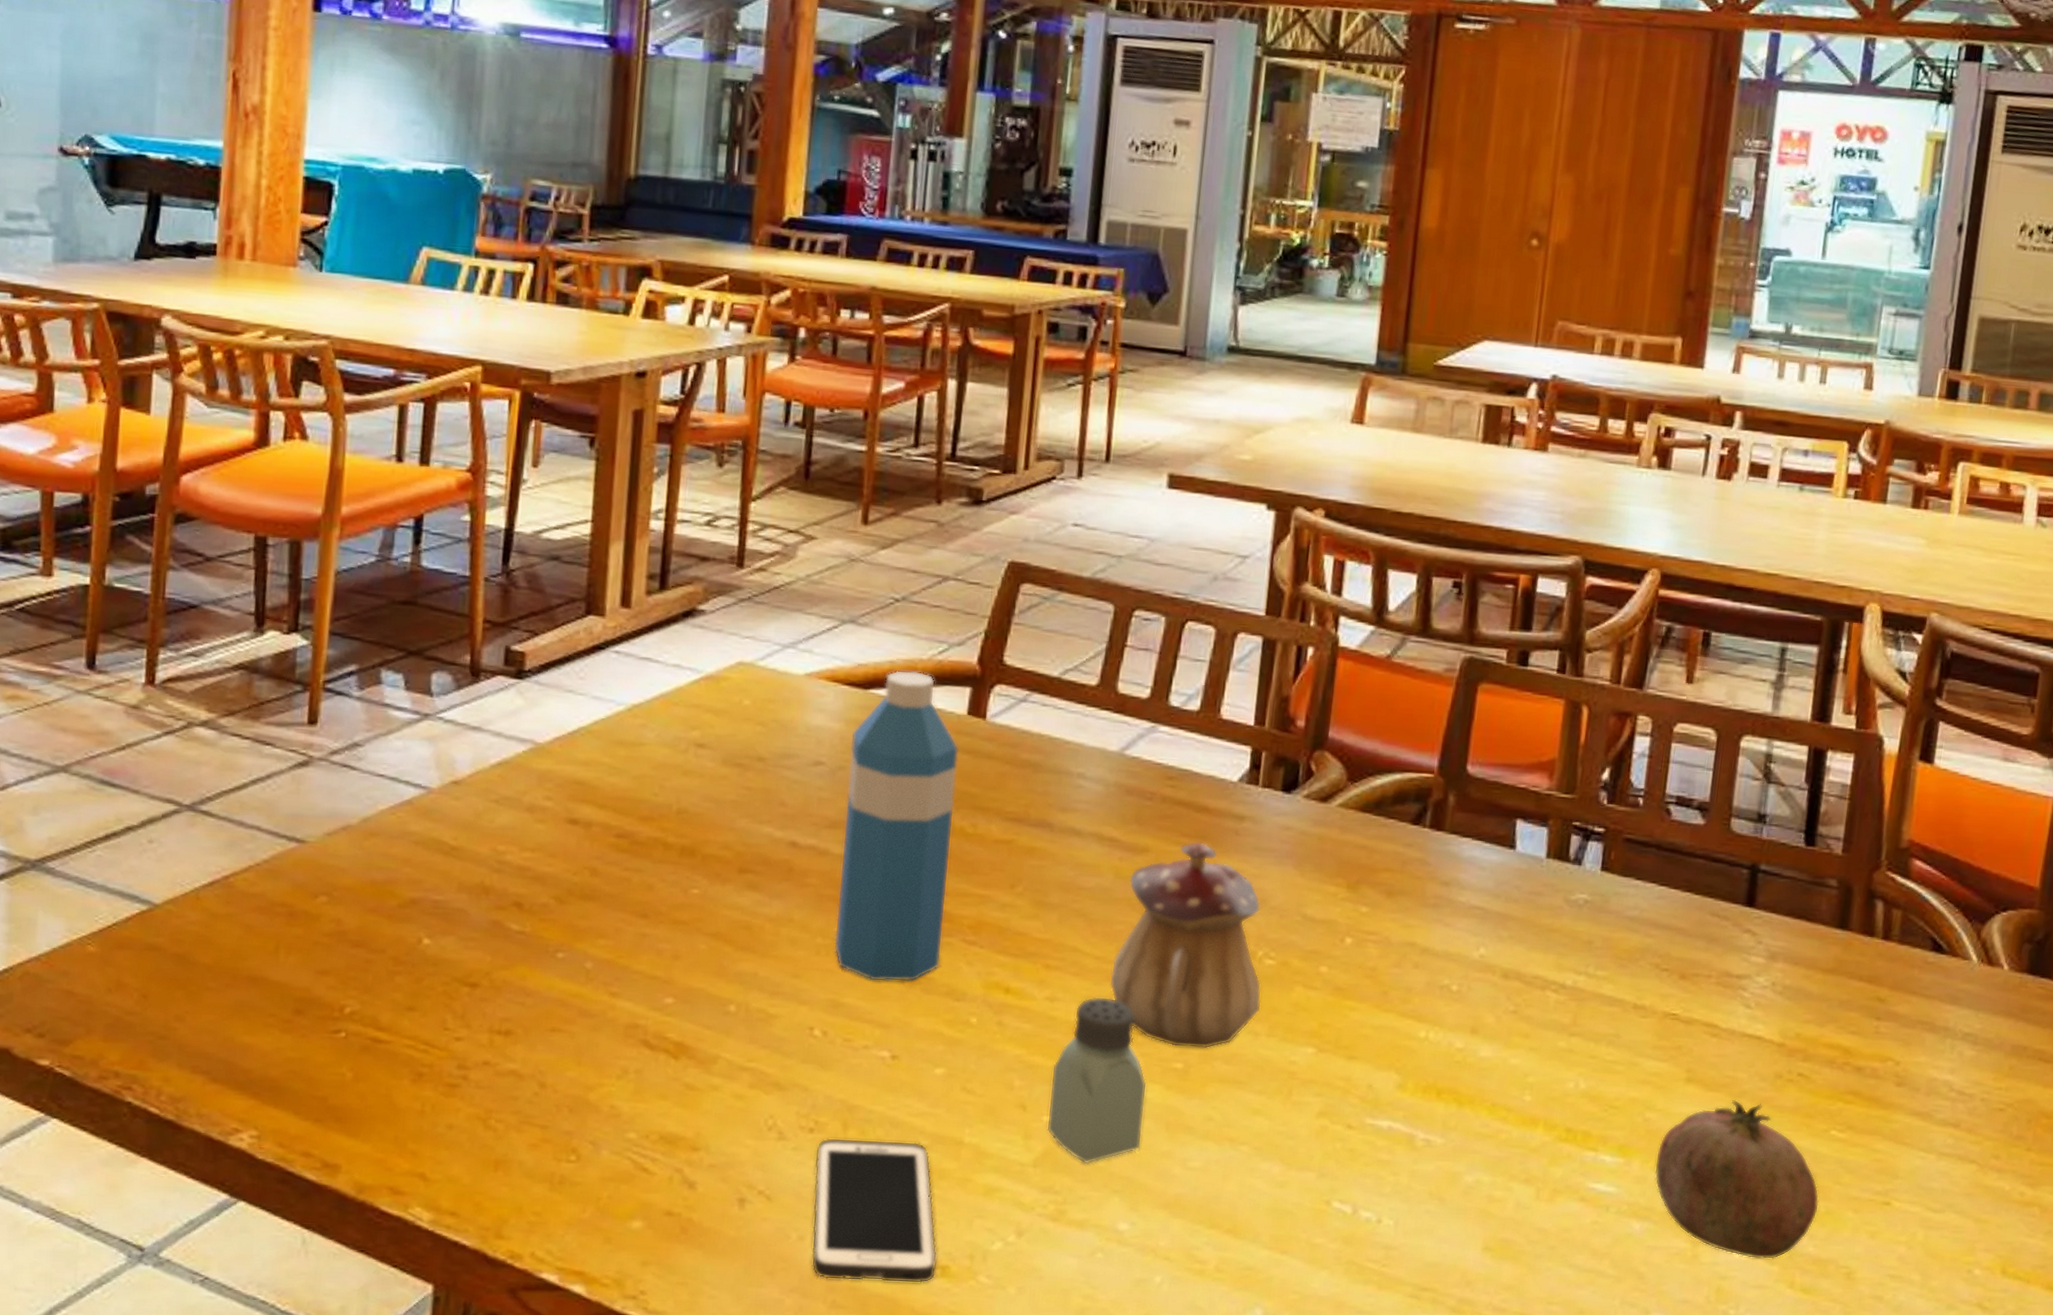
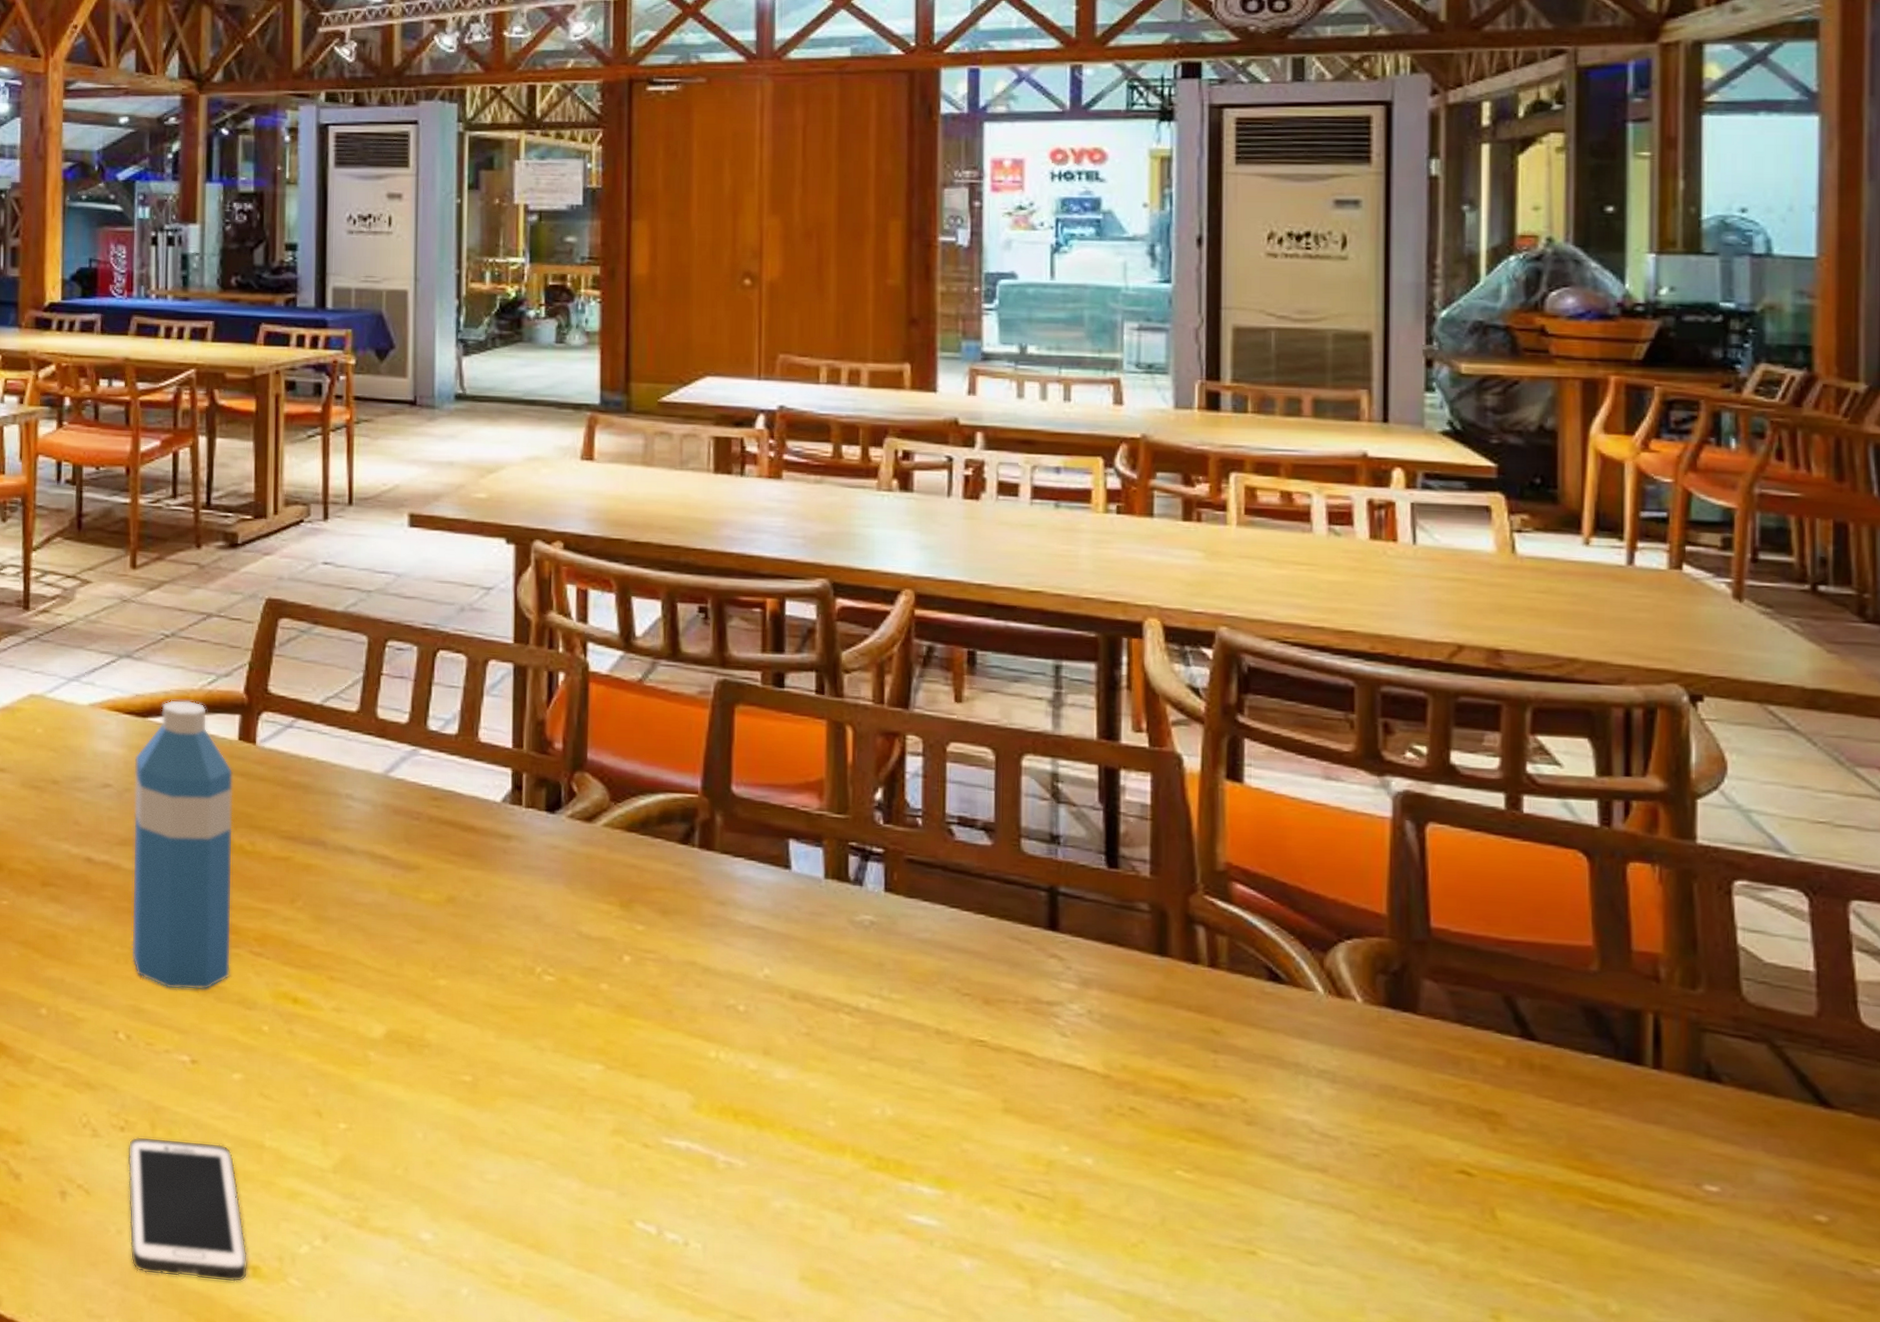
saltshaker: present [1047,996,1147,1165] -> none [343,1008,438,1173]
teapot: present [1109,841,1262,1049] -> none [393,859,544,1063]
fruit: present [1654,1099,1819,1260] -> none [978,1132,1172,1308]

